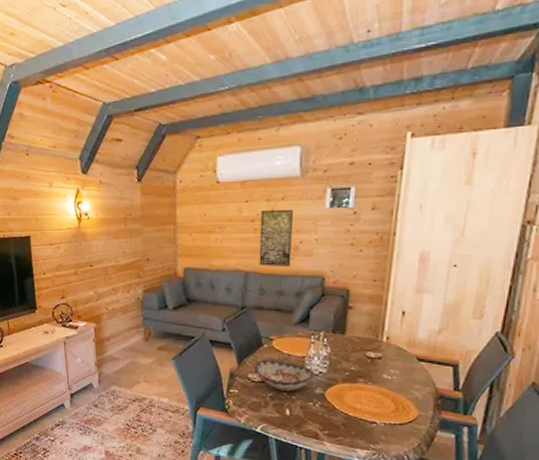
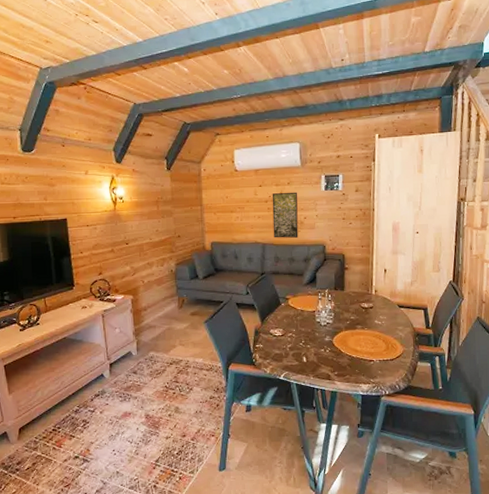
decorative bowl: present [254,360,315,391] -> none [275,316,324,341]

